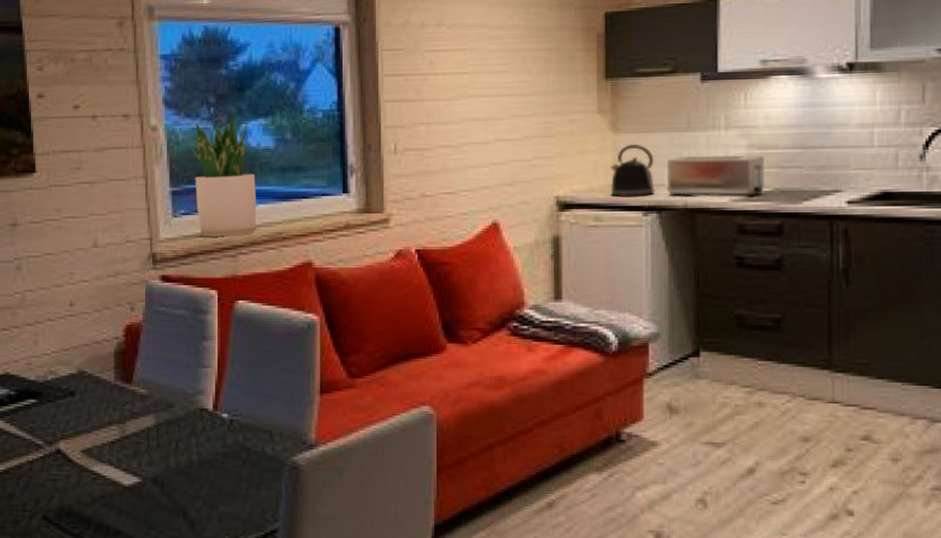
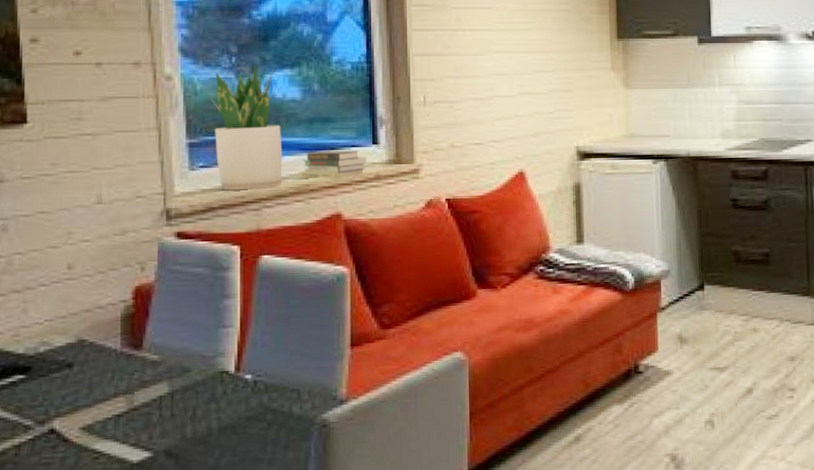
books: none [271,199,337,227] -> present [298,150,366,179]
kettle: present [610,144,656,198] -> none [623,98,663,147]
toaster: present [667,154,766,198] -> none [672,108,753,147]

